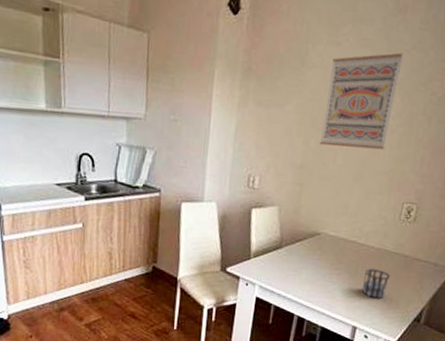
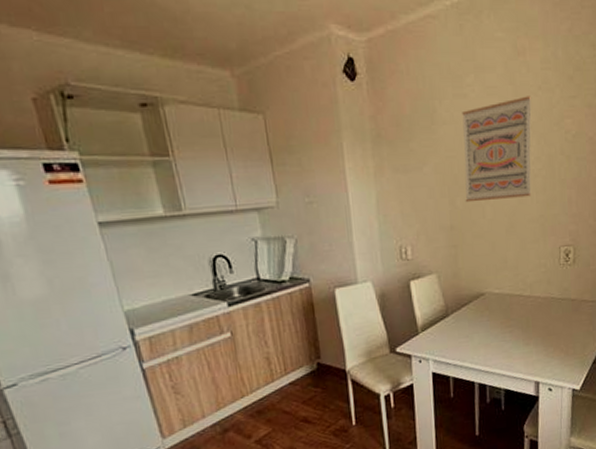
cup: present [362,268,391,298] -> none [537,318,562,349]

